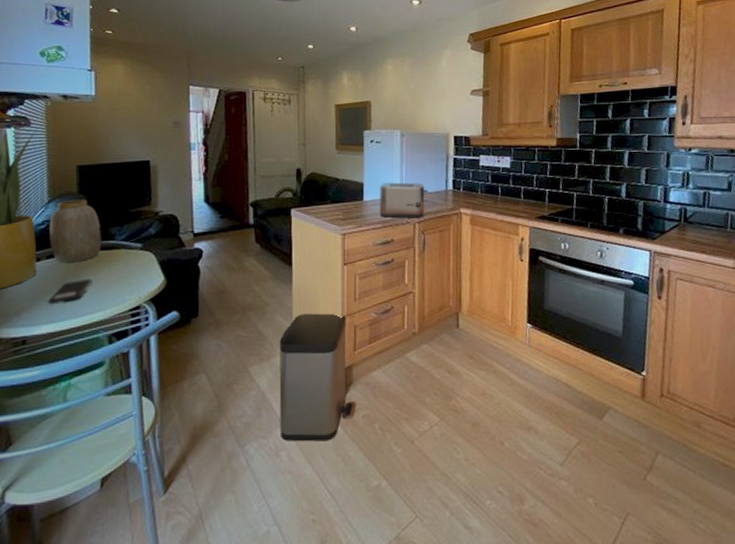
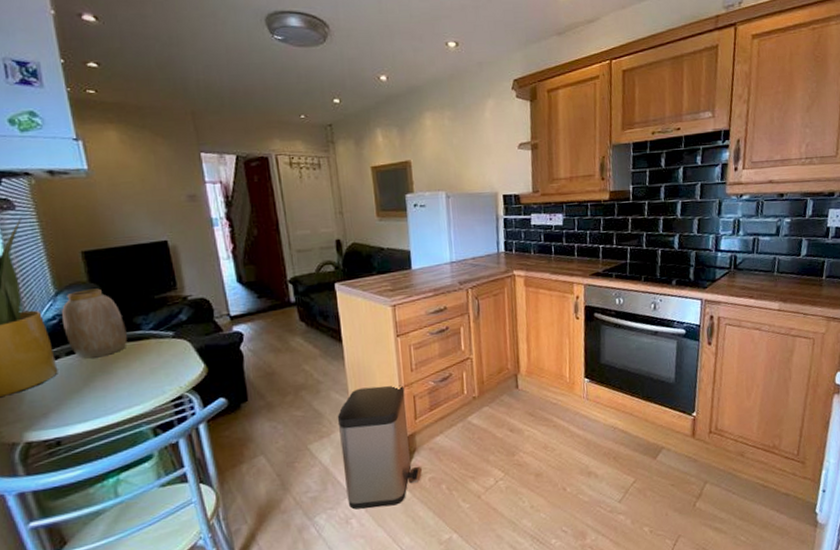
phone: present [47,278,93,305] -> none [76,372,124,404]
toaster: present [379,182,429,218] -> none [428,247,480,286]

